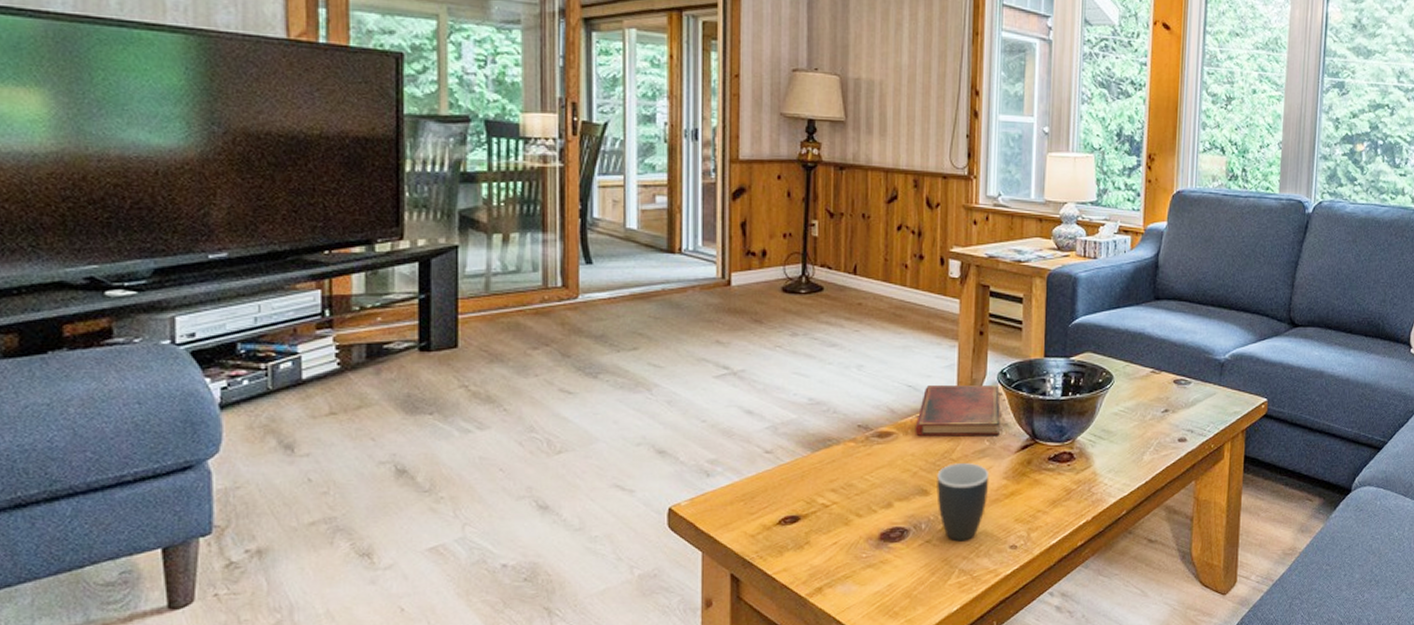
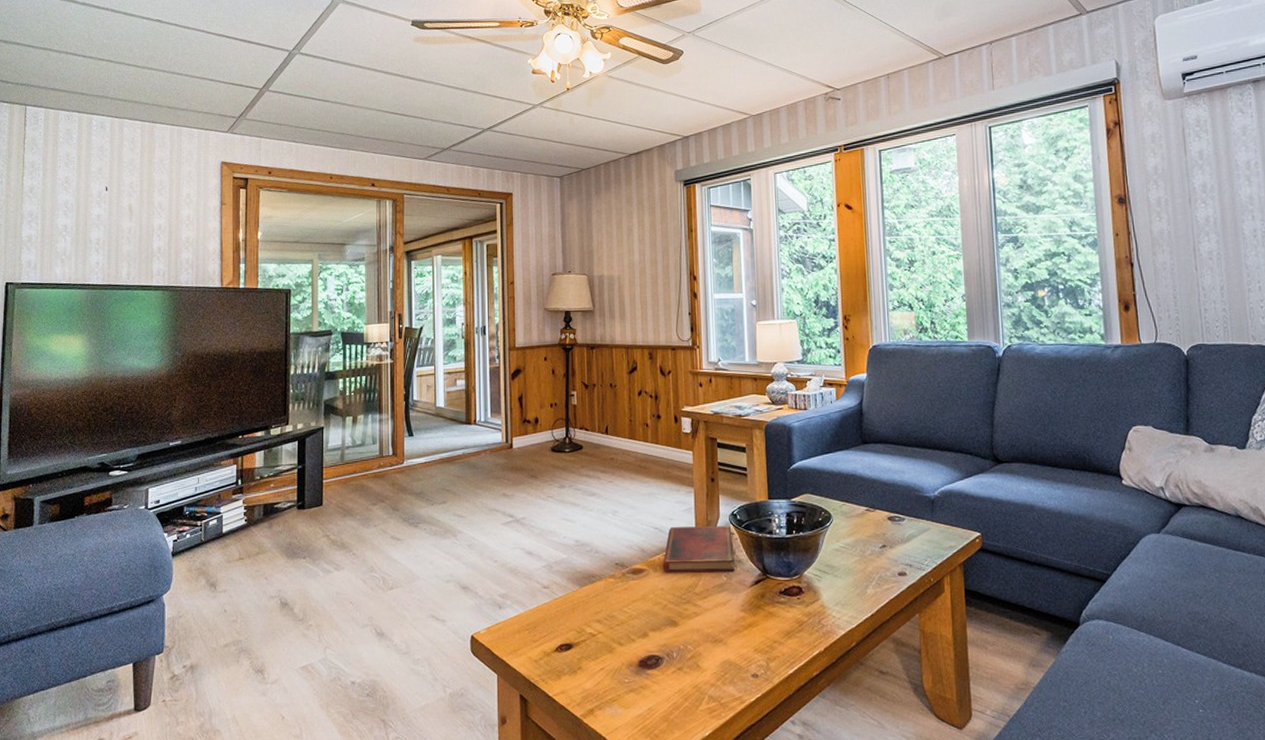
mug: present [936,463,990,542] -> none [684,597,729,670]

